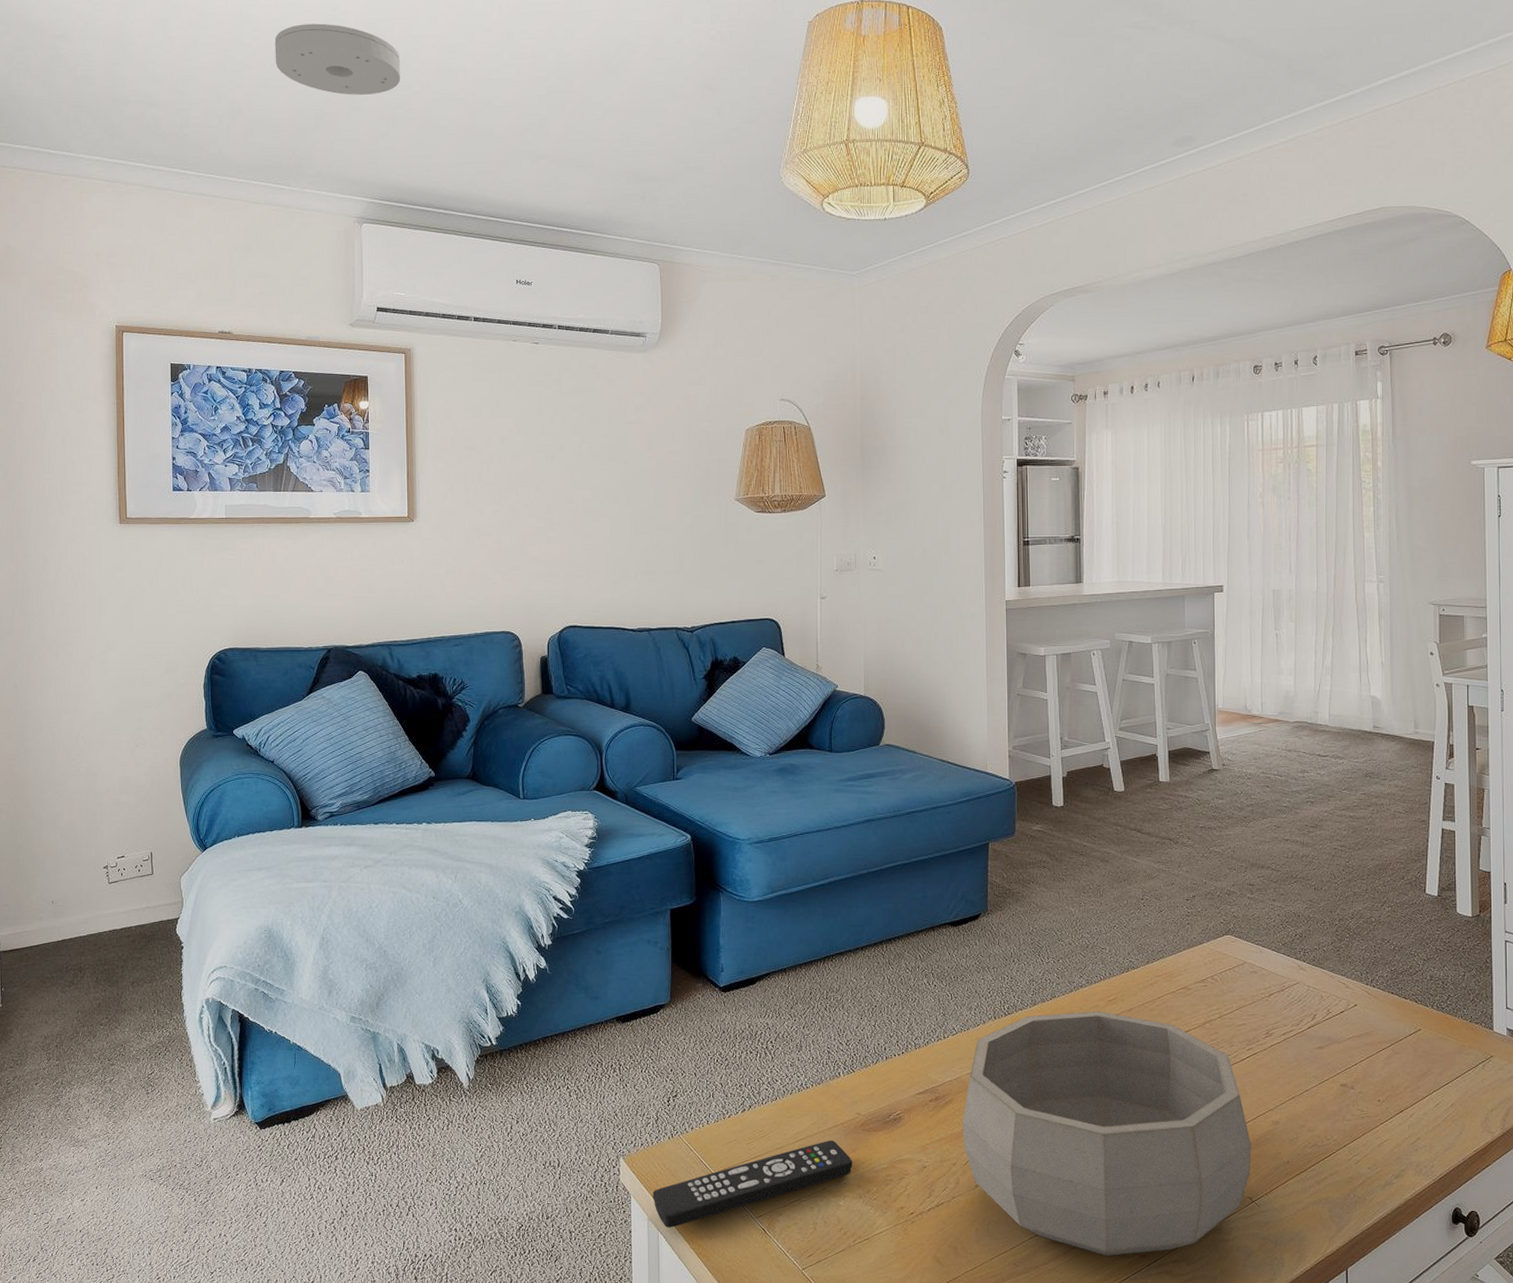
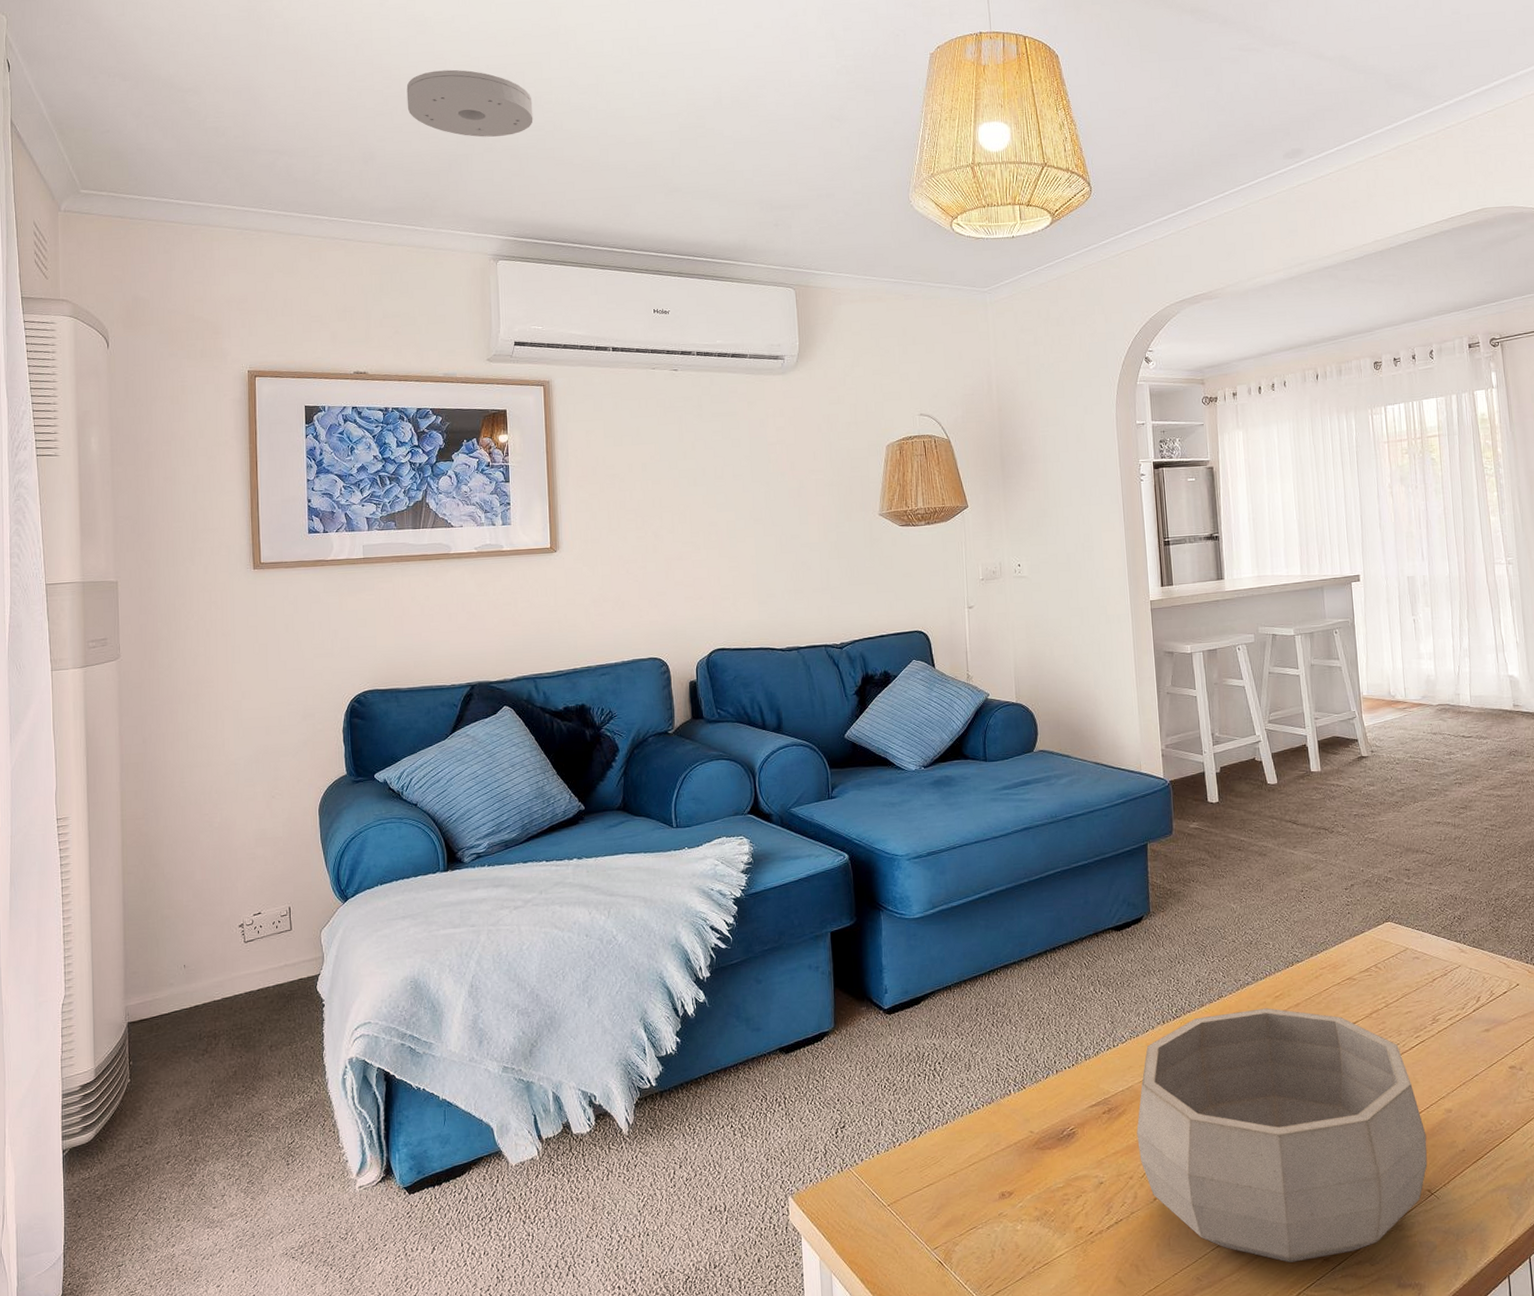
remote control: present [652,1139,853,1229] -> none [824,1161,1029,1269]

